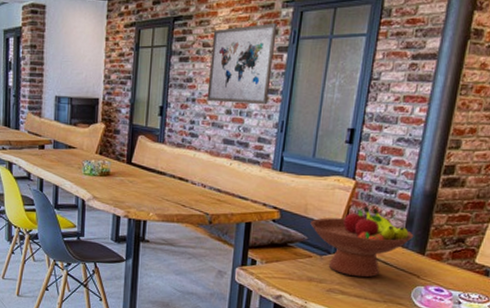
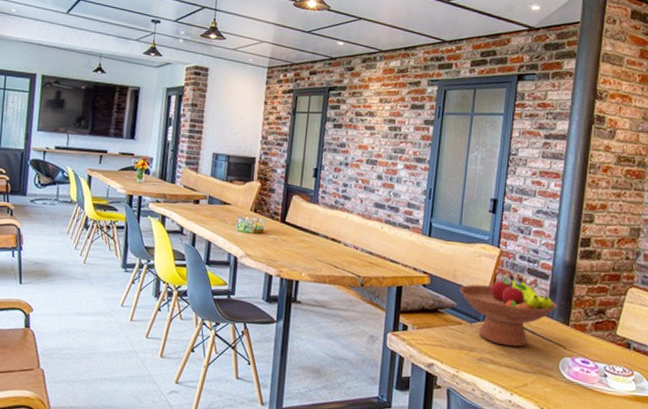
wall art: present [207,22,278,105] -> none [359,98,424,173]

